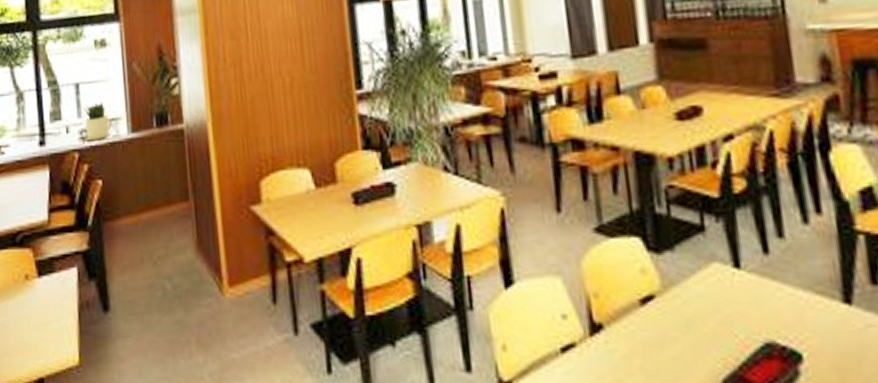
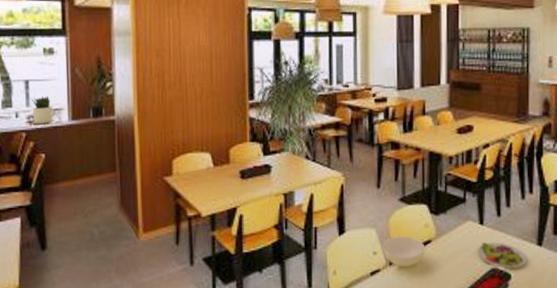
bowl: none [574,289,646,341] -> present [382,236,425,268]
salad plate: none [736,298,829,343] -> present [478,242,527,269]

